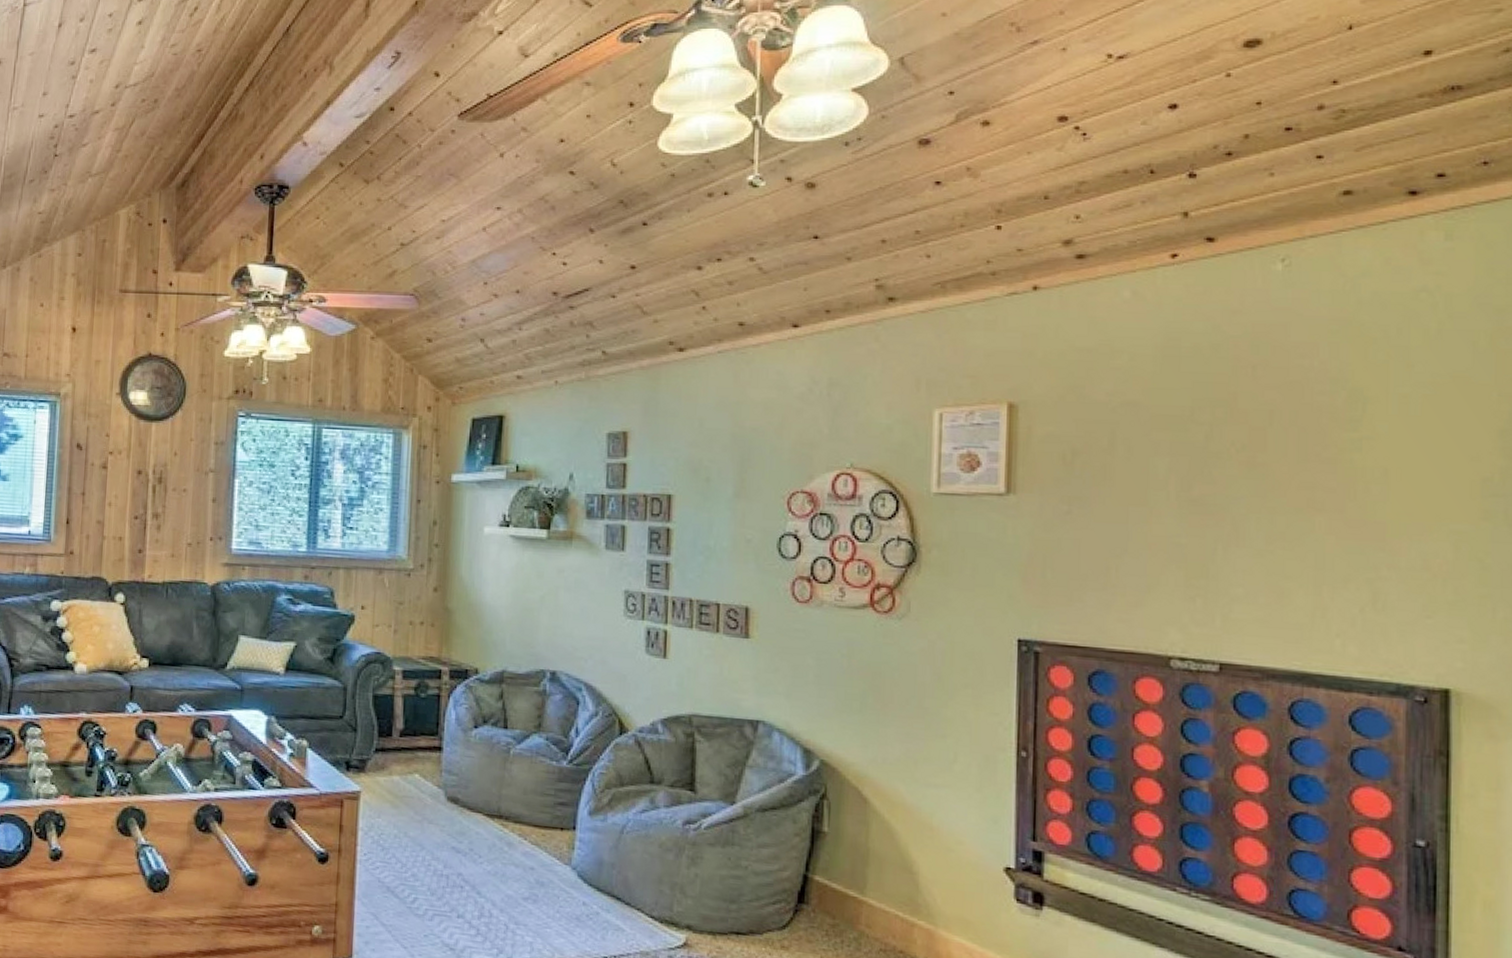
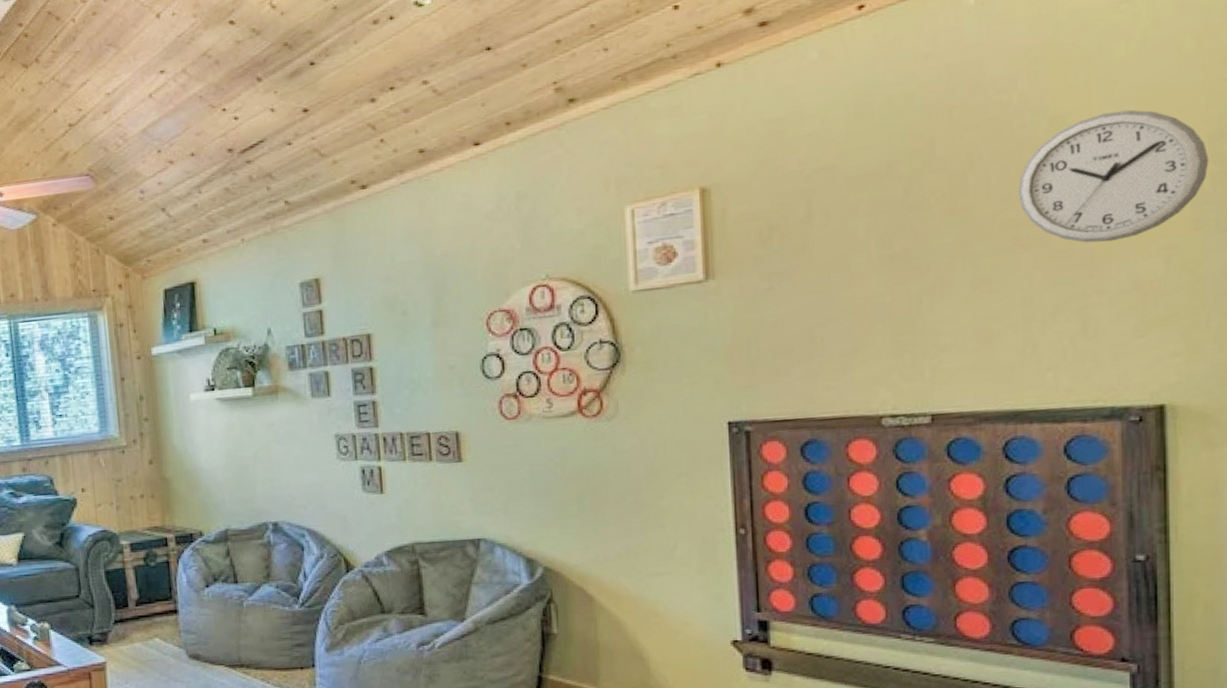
wall clock: none [1315,393,1500,519] -> present [1018,109,1209,243]

